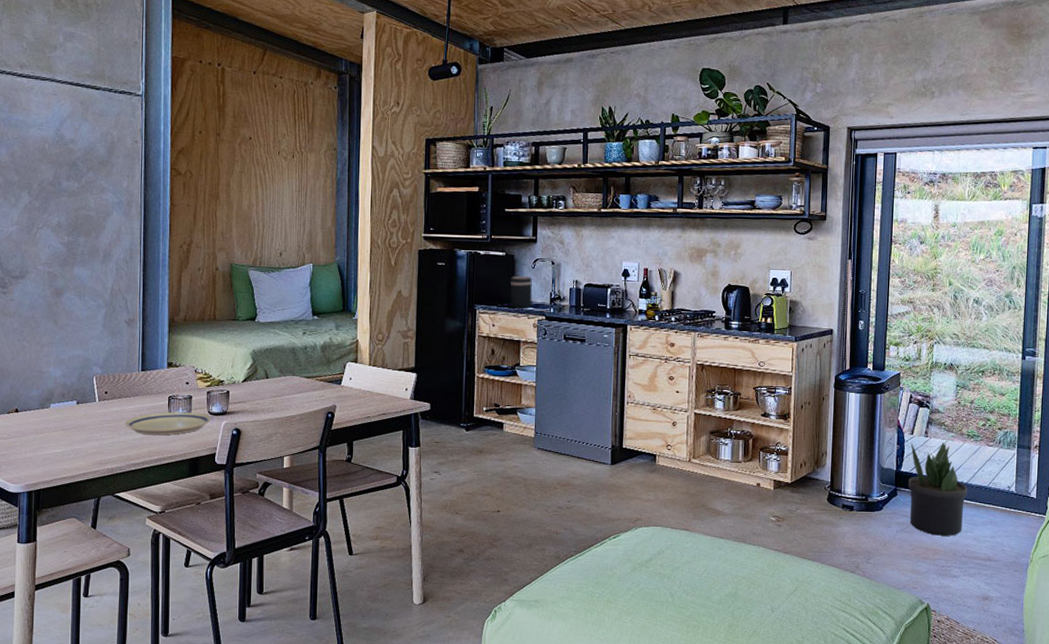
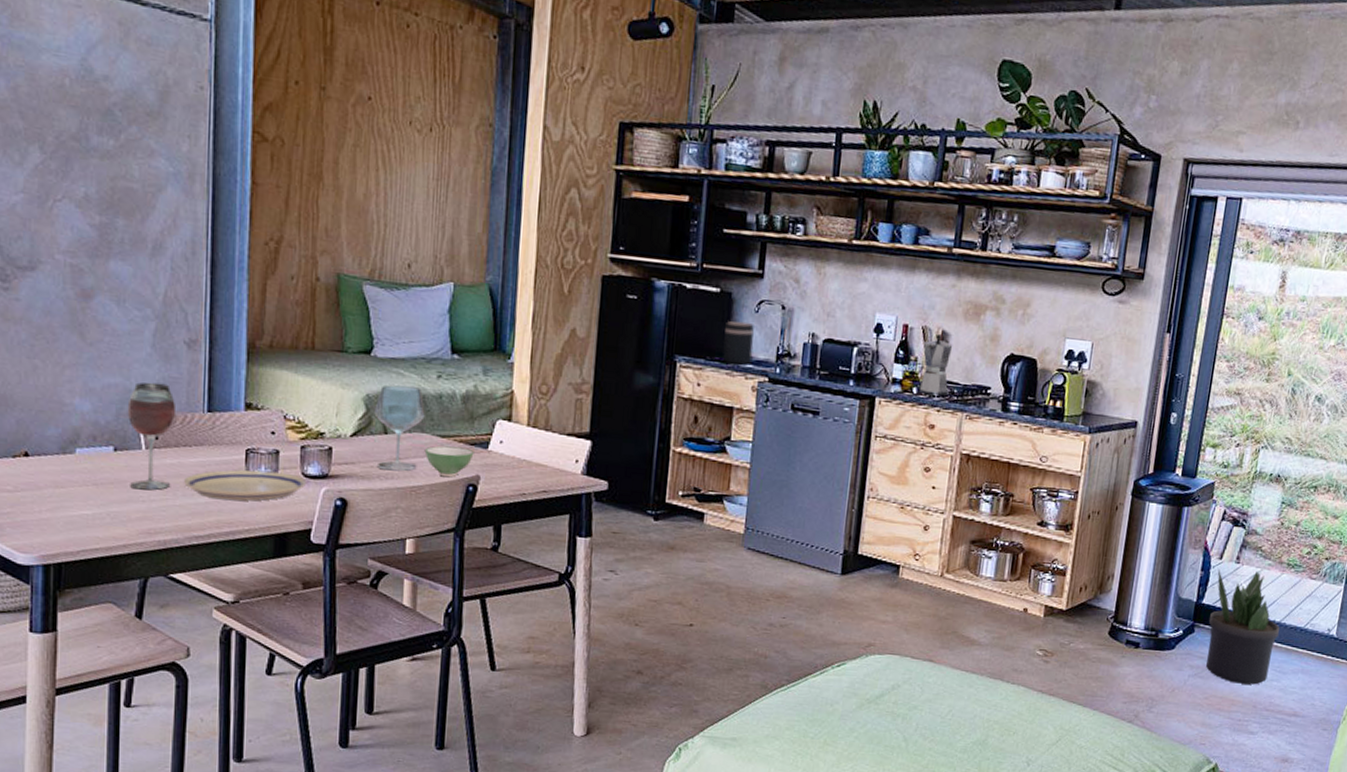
wineglass: none [86,352,120,432] -> present [127,382,177,490]
wine glass: none [259,342,295,406] -> present [374,385,425,472]
bowl: none [295,384,331,408] -> present [424,445,474,478]
moka pot: none [660,274,683,321] -> present [918,334,953,397]

